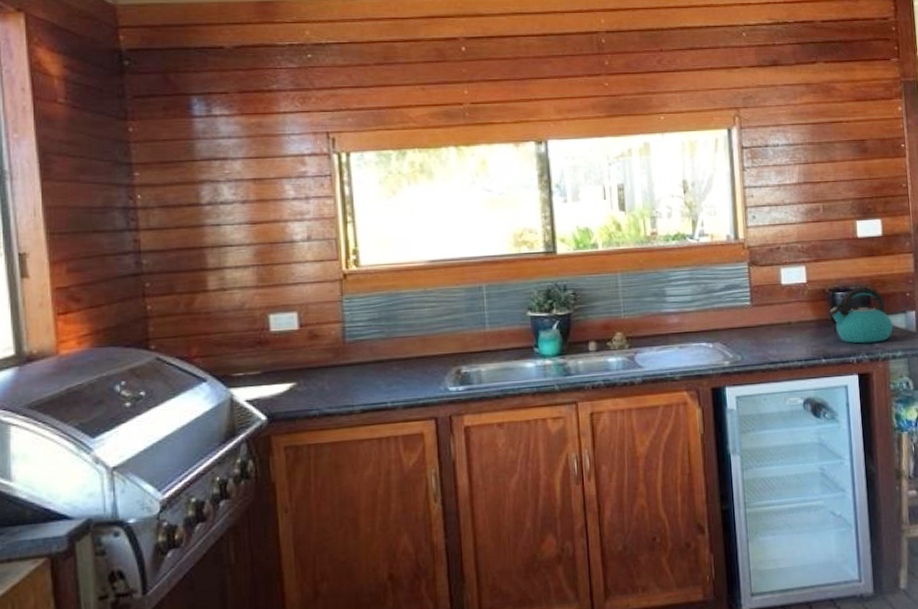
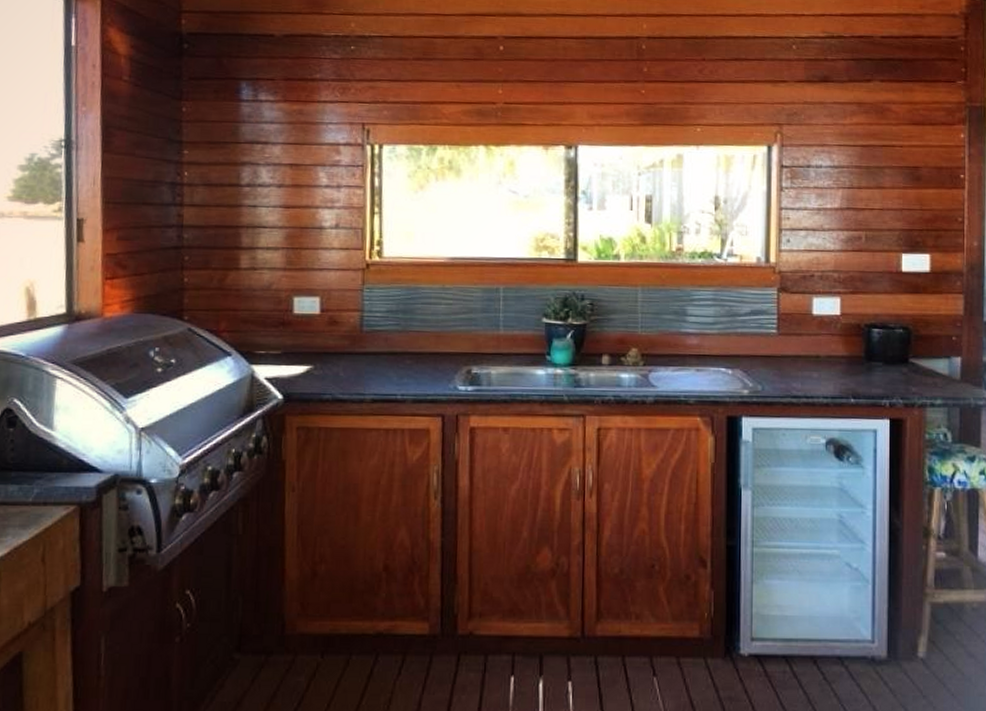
kettle: present [829,287,893,344] -> none [863,326,934,387]

